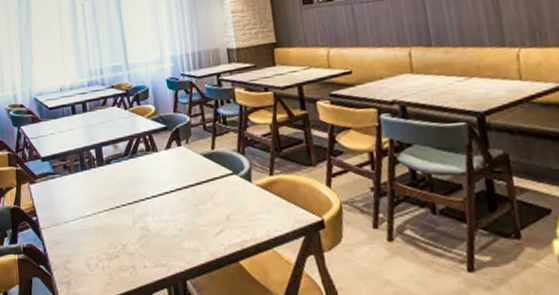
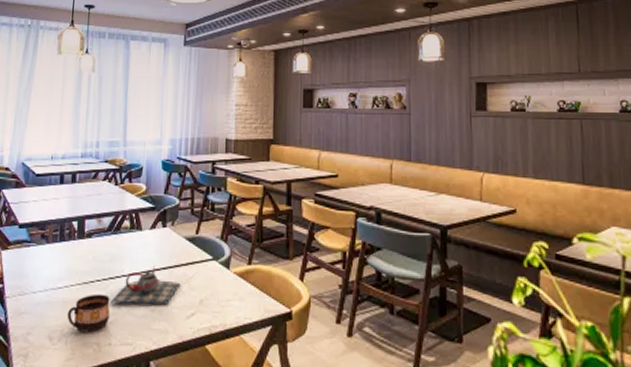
cup: none [99,218,140,257] -> present [66,293,110,333]
teapot: none [138,184,205,226] -> present [110,264,181,305]

